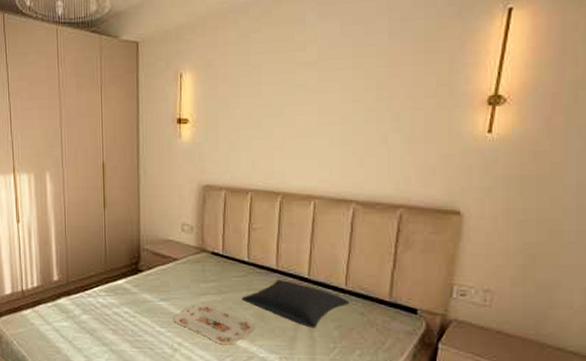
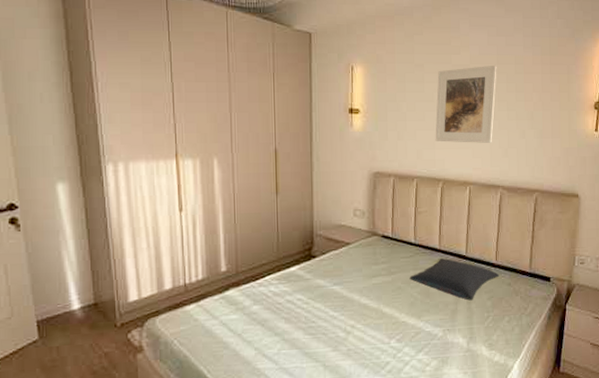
serving tray: present [174,303,255,345] -> none [347,285,422,323]
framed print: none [273,59,352,152] -> present [435,65,497,143]

